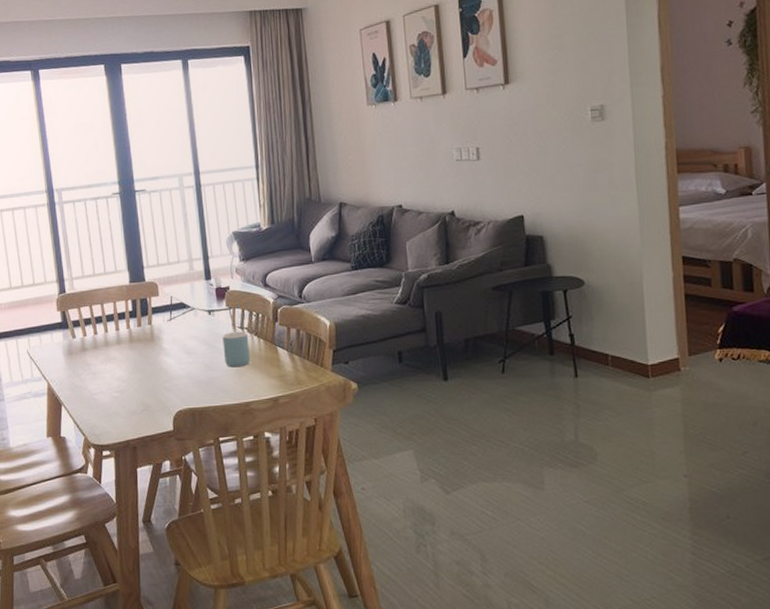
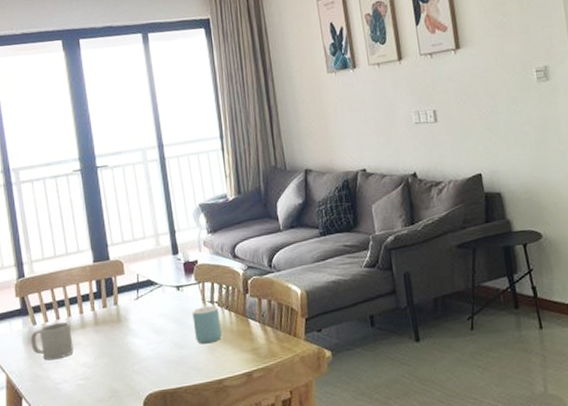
mug: none [70,337,110,372] -> present [30,322,74,360]

